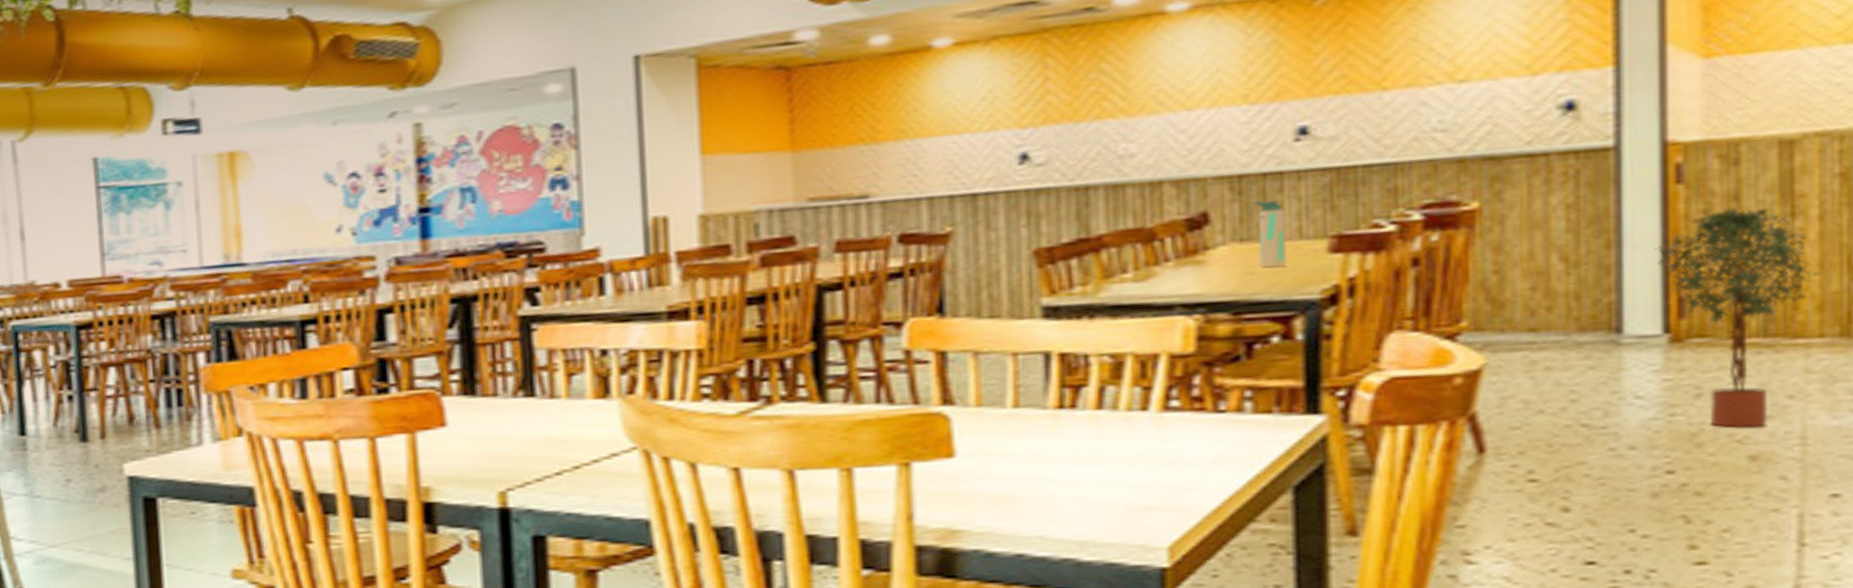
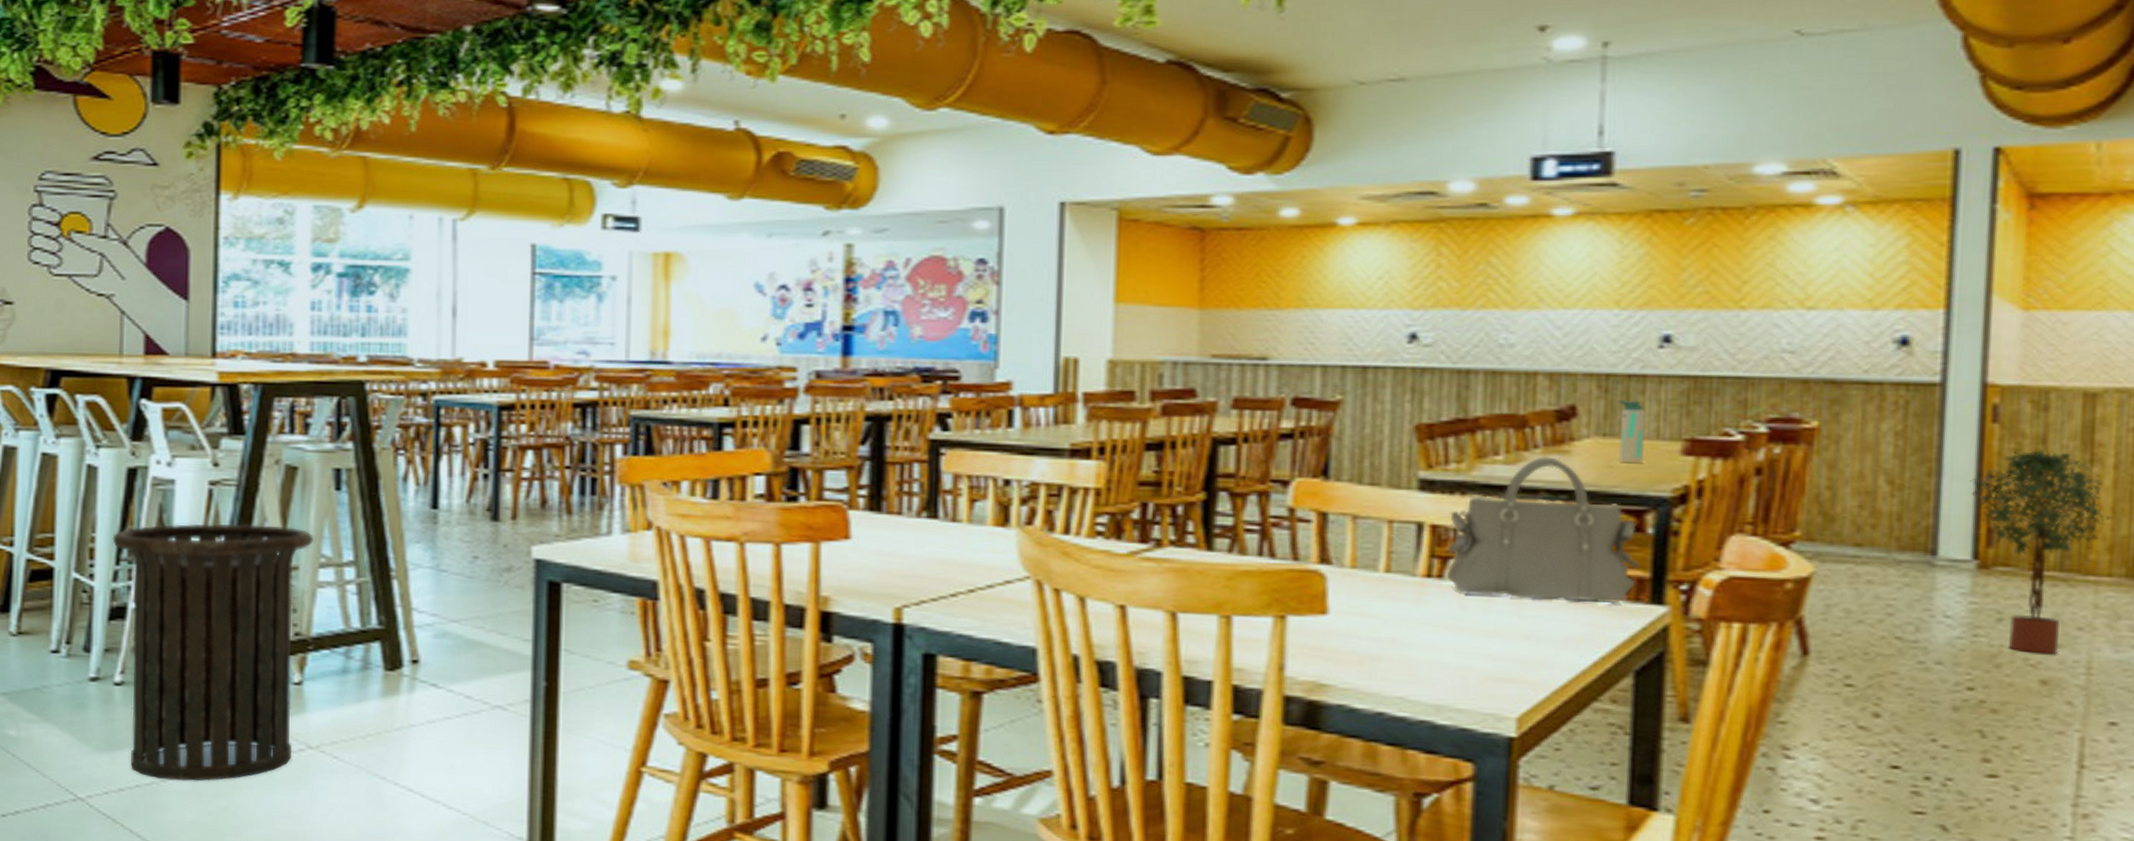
shoulder bag: none [1079,269,1291,421] -> present [1447,456,1640,604]

